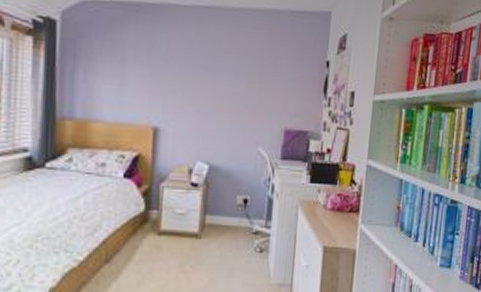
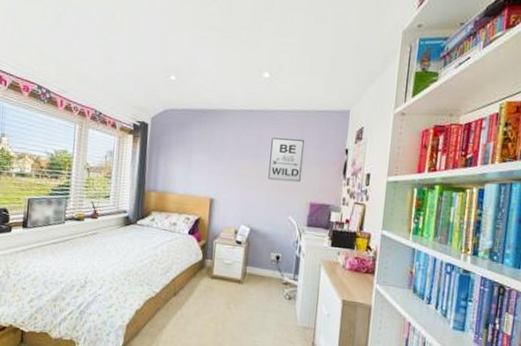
wall art: none [231,44,276,104] -> present [268,138,304,182]

